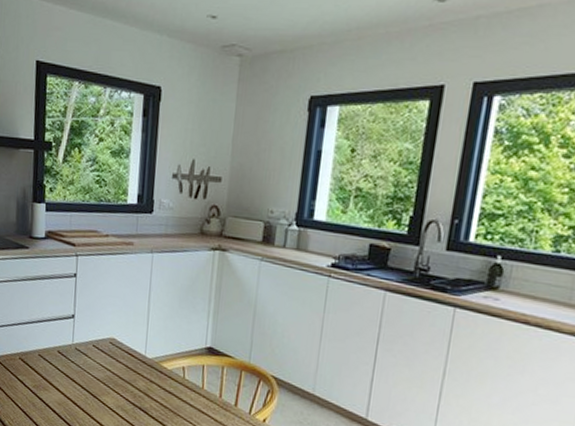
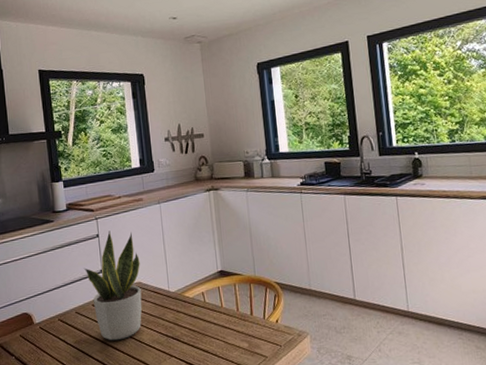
potted plant: none [54,272,118,397] -> present [83,231,142,341]

